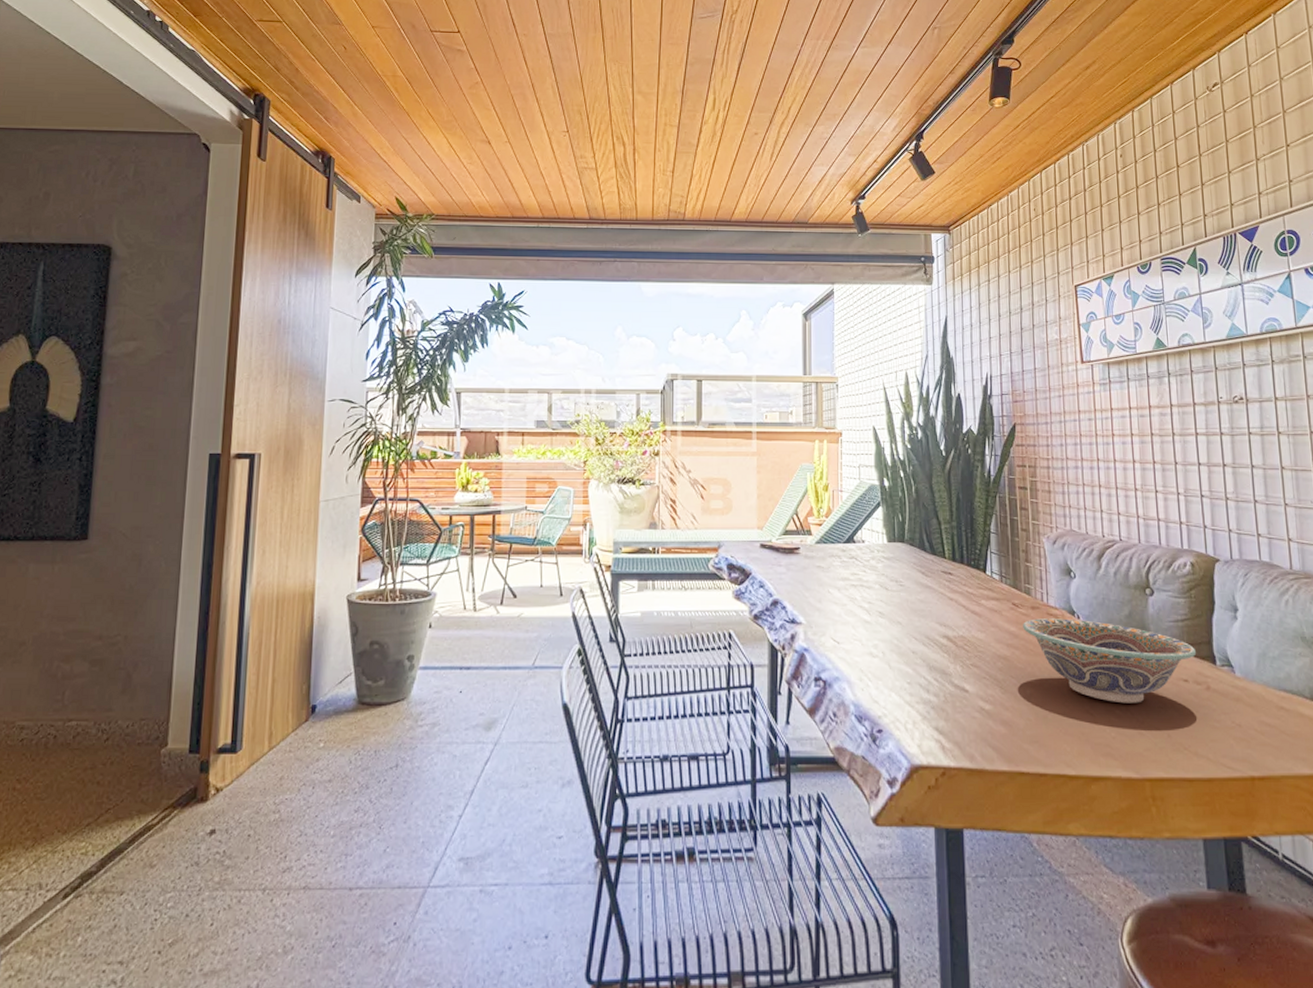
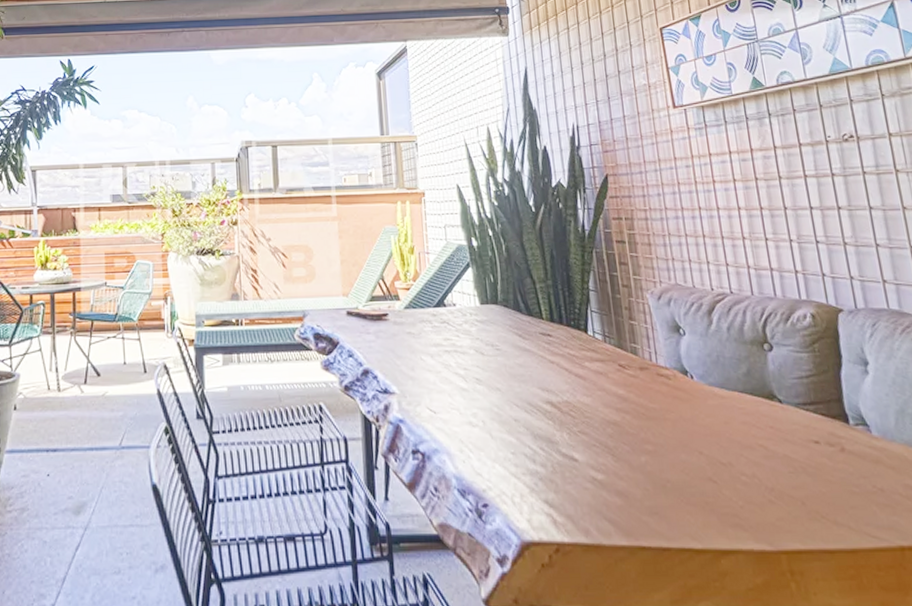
decorative bowl: present [1023,619,1197,704] -> none [631,379,826,469]

